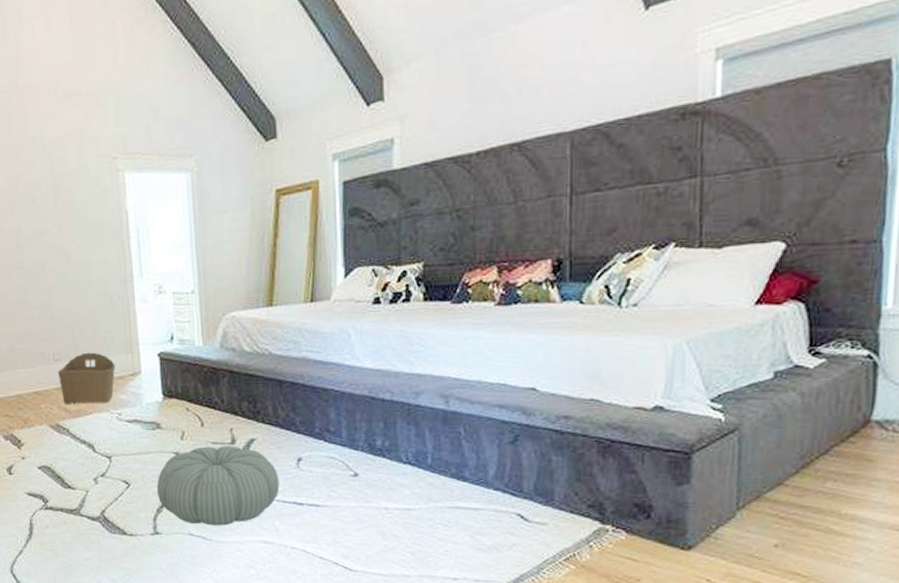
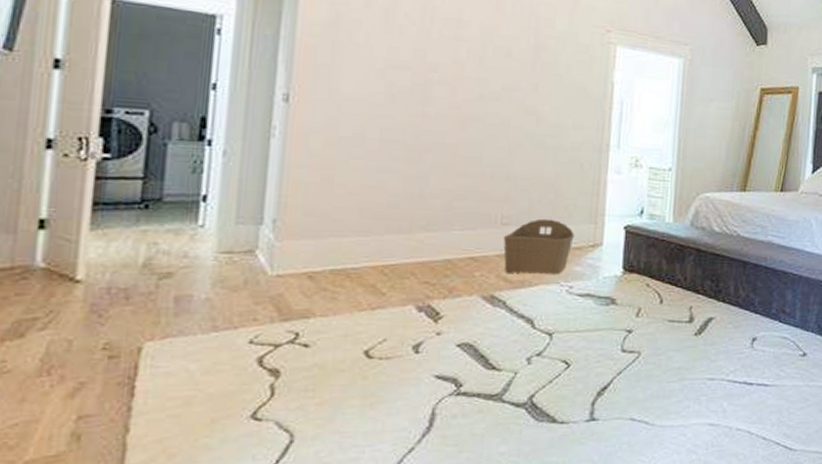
pouf: present [156,446,280,526] -> none [600,324,733,409]

